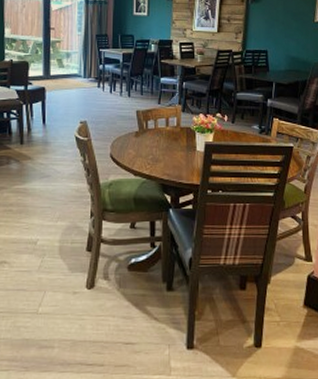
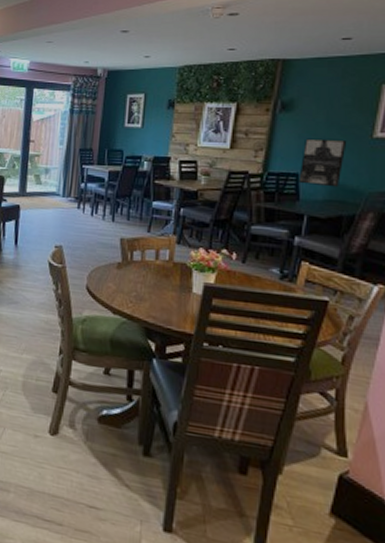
wall art: none [267,23,298,60] -> present [298,138,347,187]

